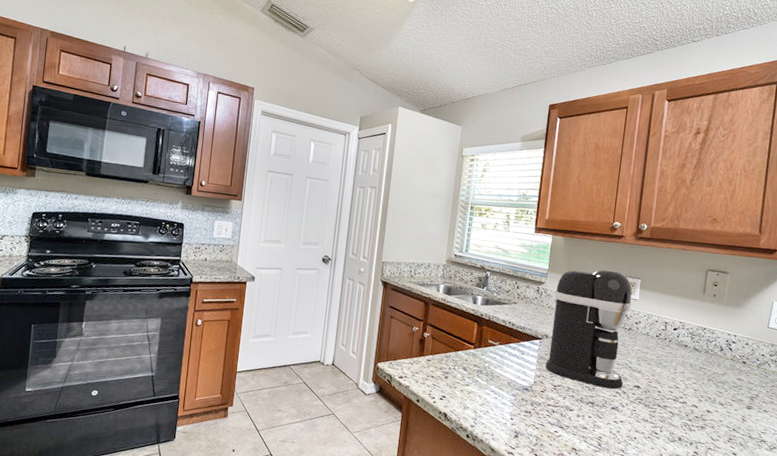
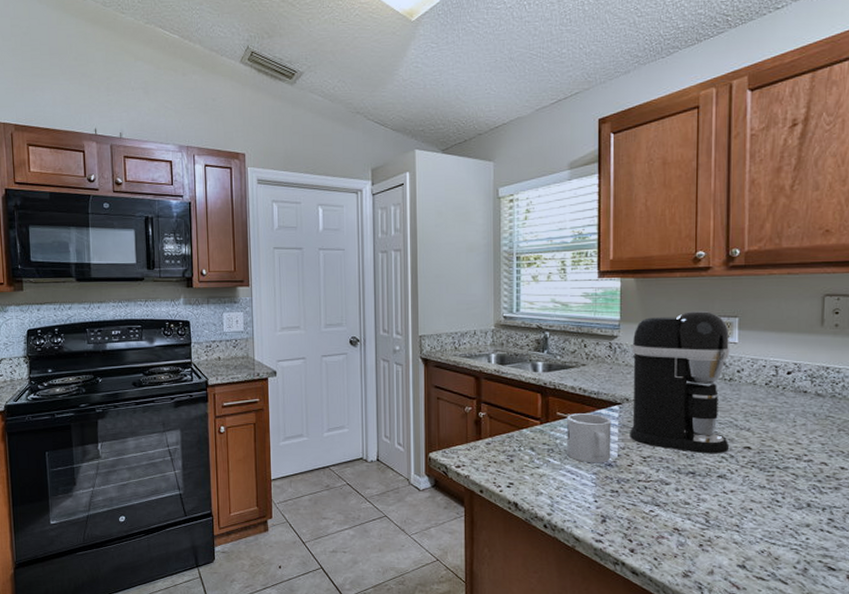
mug: none [493,342,532,387] -> present [567,413,611,464]

